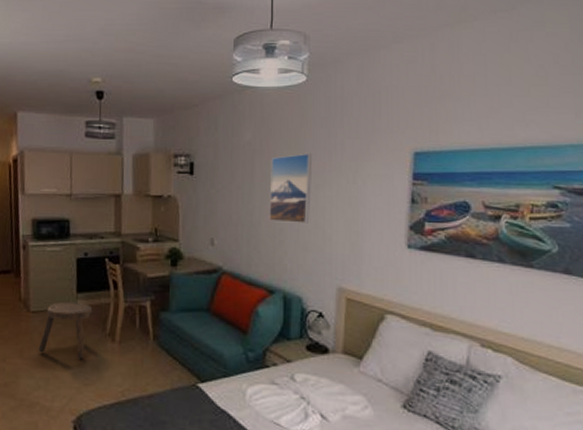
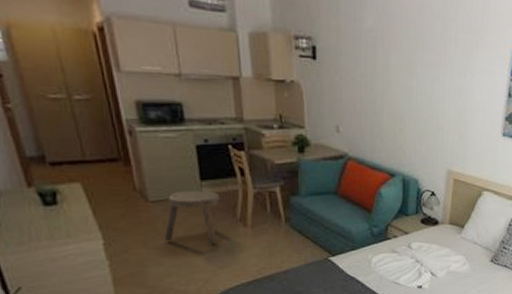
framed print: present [269,153,313,223] -> none [390,44,430,113]

